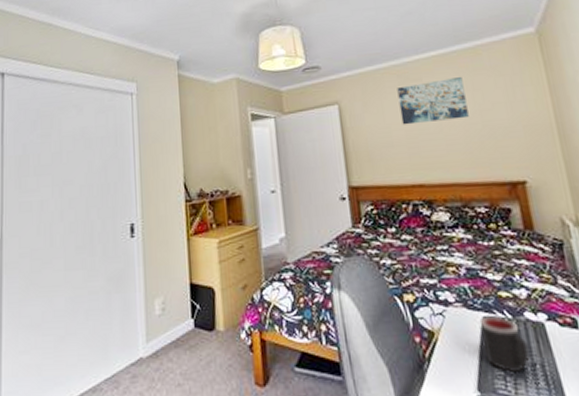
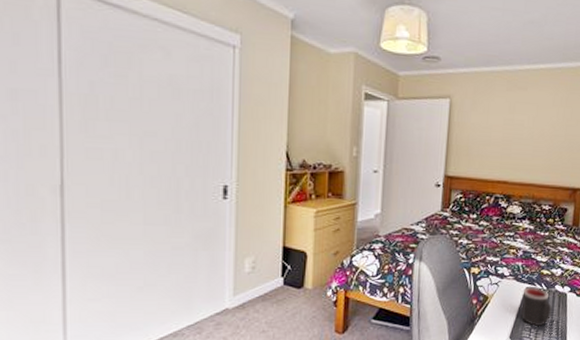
wall art: present [397,77,469,125] -> none [502,92,560,130]

